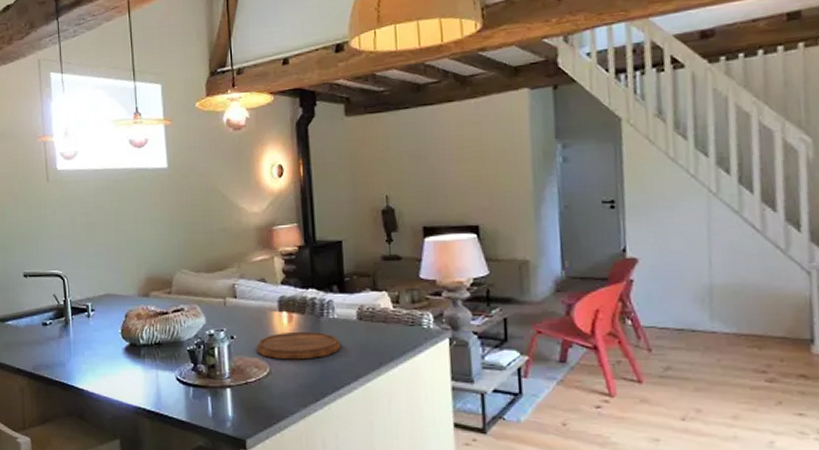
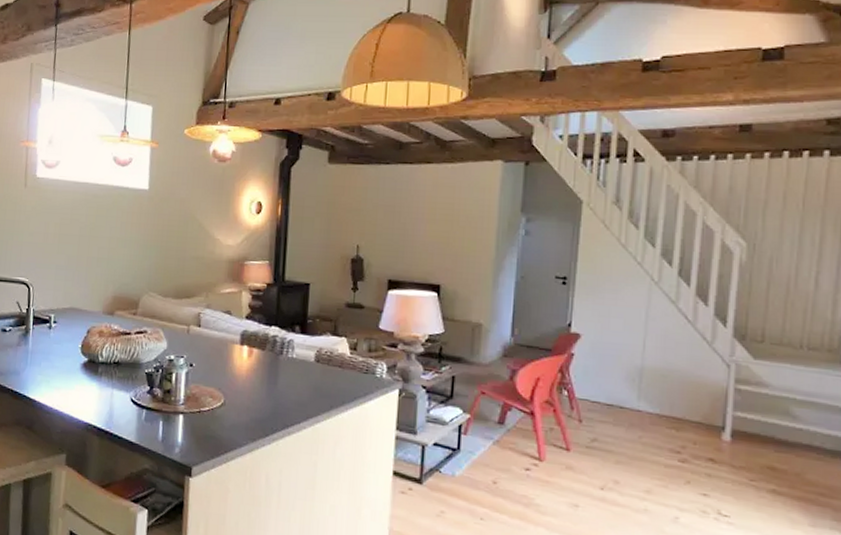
cutting board: present [255,331,341,360] -> none [212,366,296,395]

